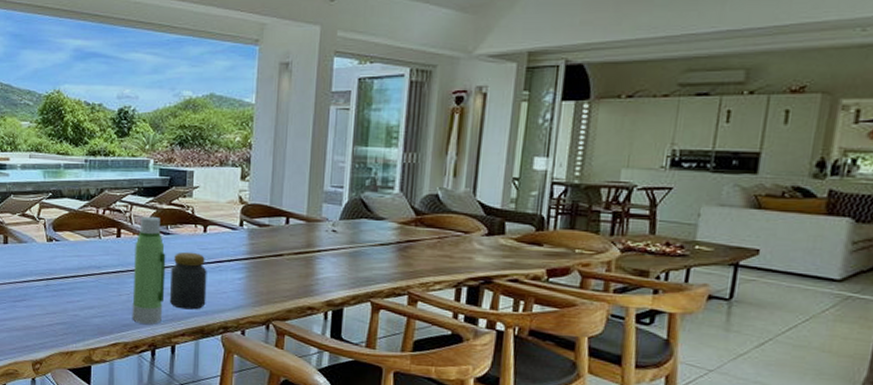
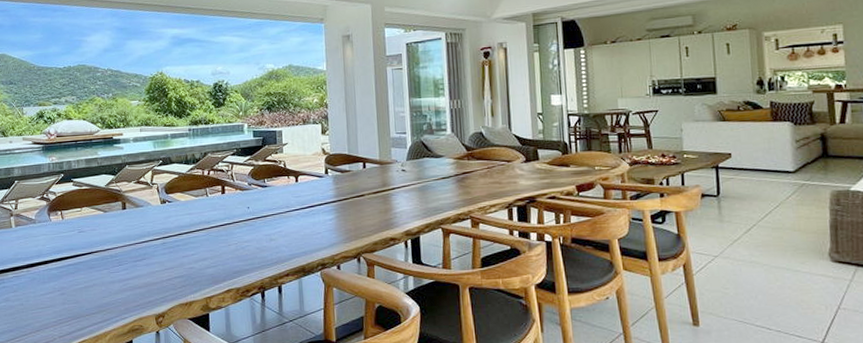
water bottle: present [132,216,166,324] -> none [238,172,268,269]
jar: present [169,251,207,310] -> none [271,200,304,252]

